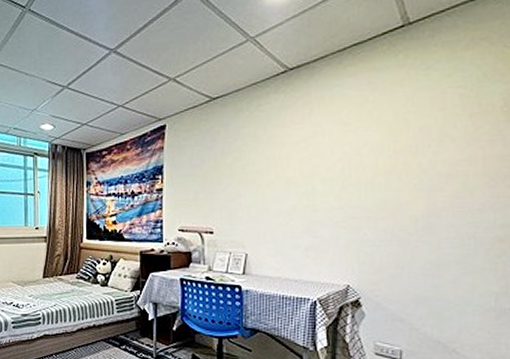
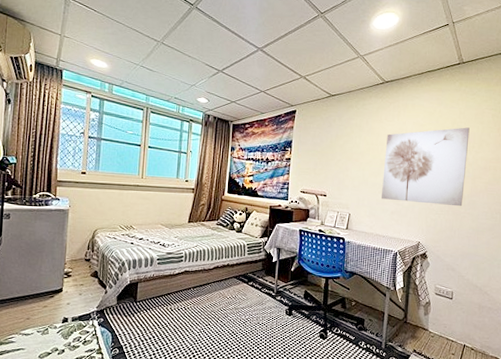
wall art: none [291,118,423,233] -> present [382,127,470,207]

